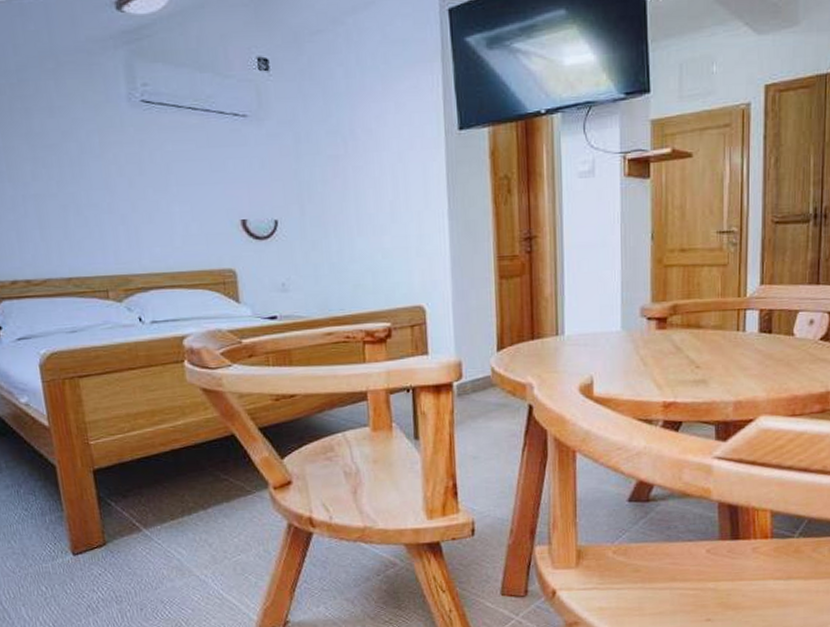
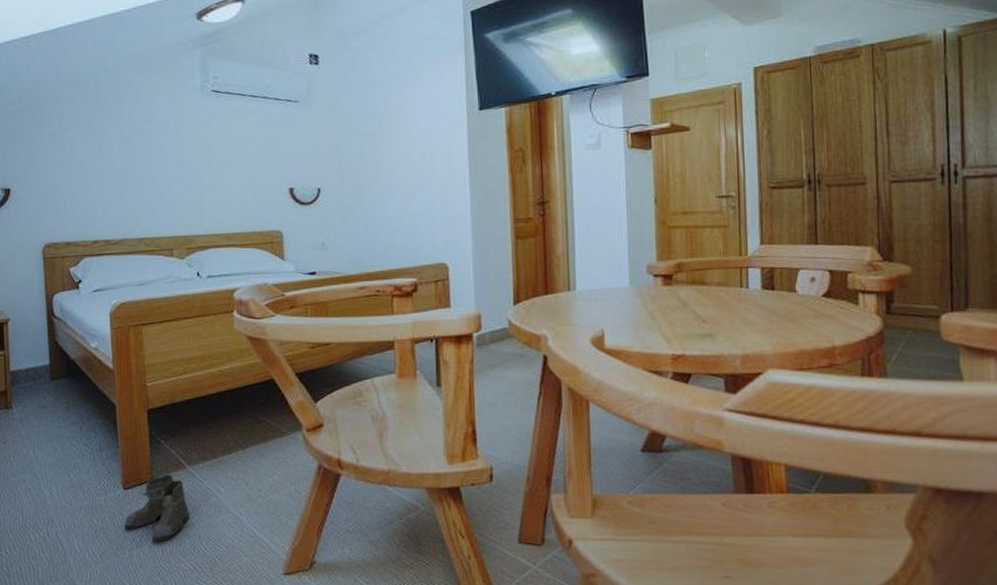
boots: none [77,537,156,608] -> present [124,474,195,542]

